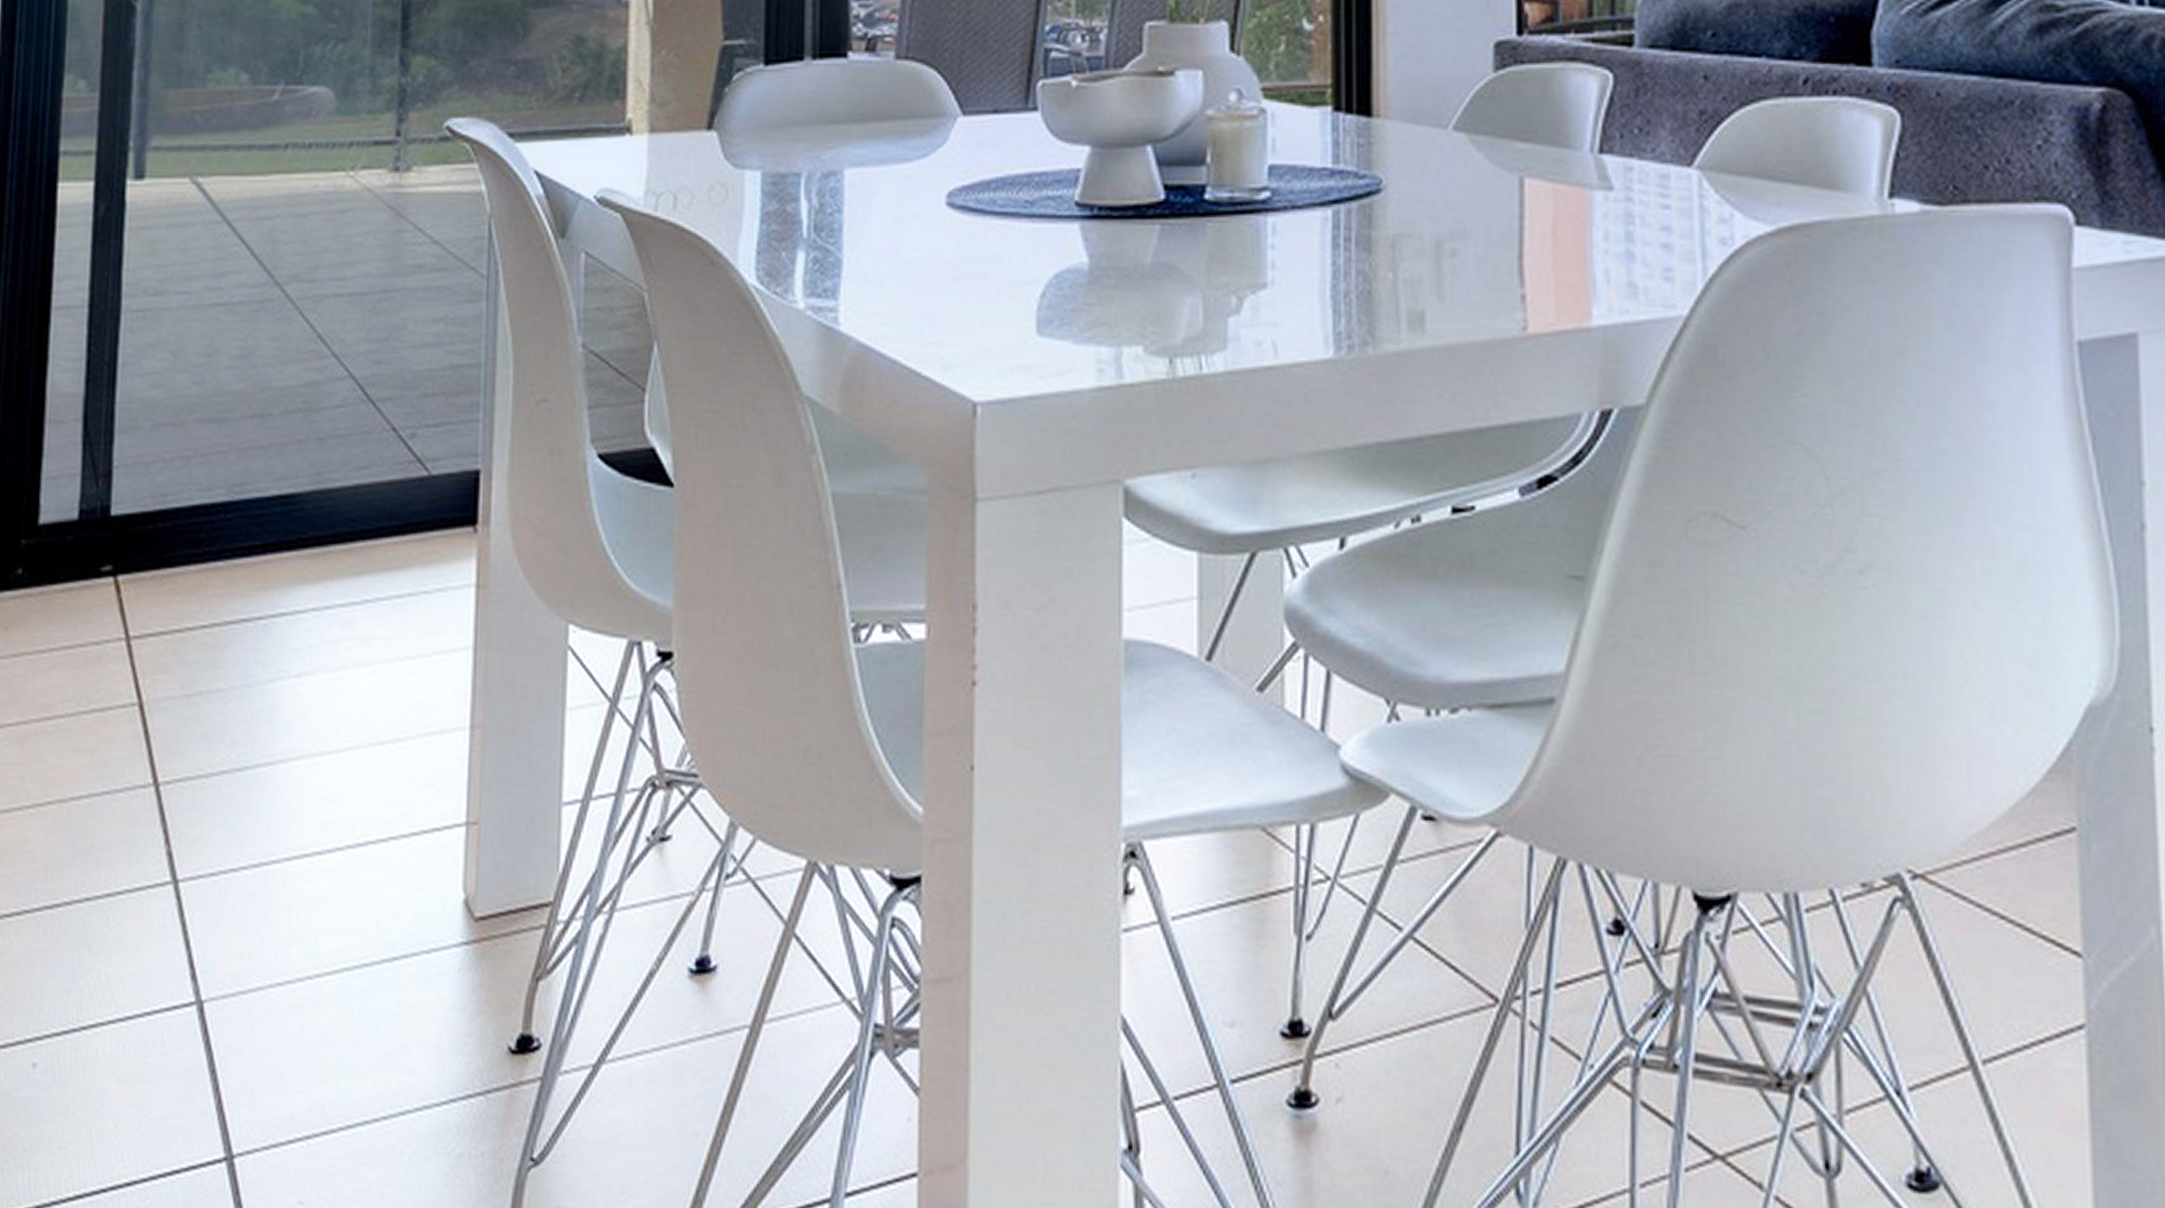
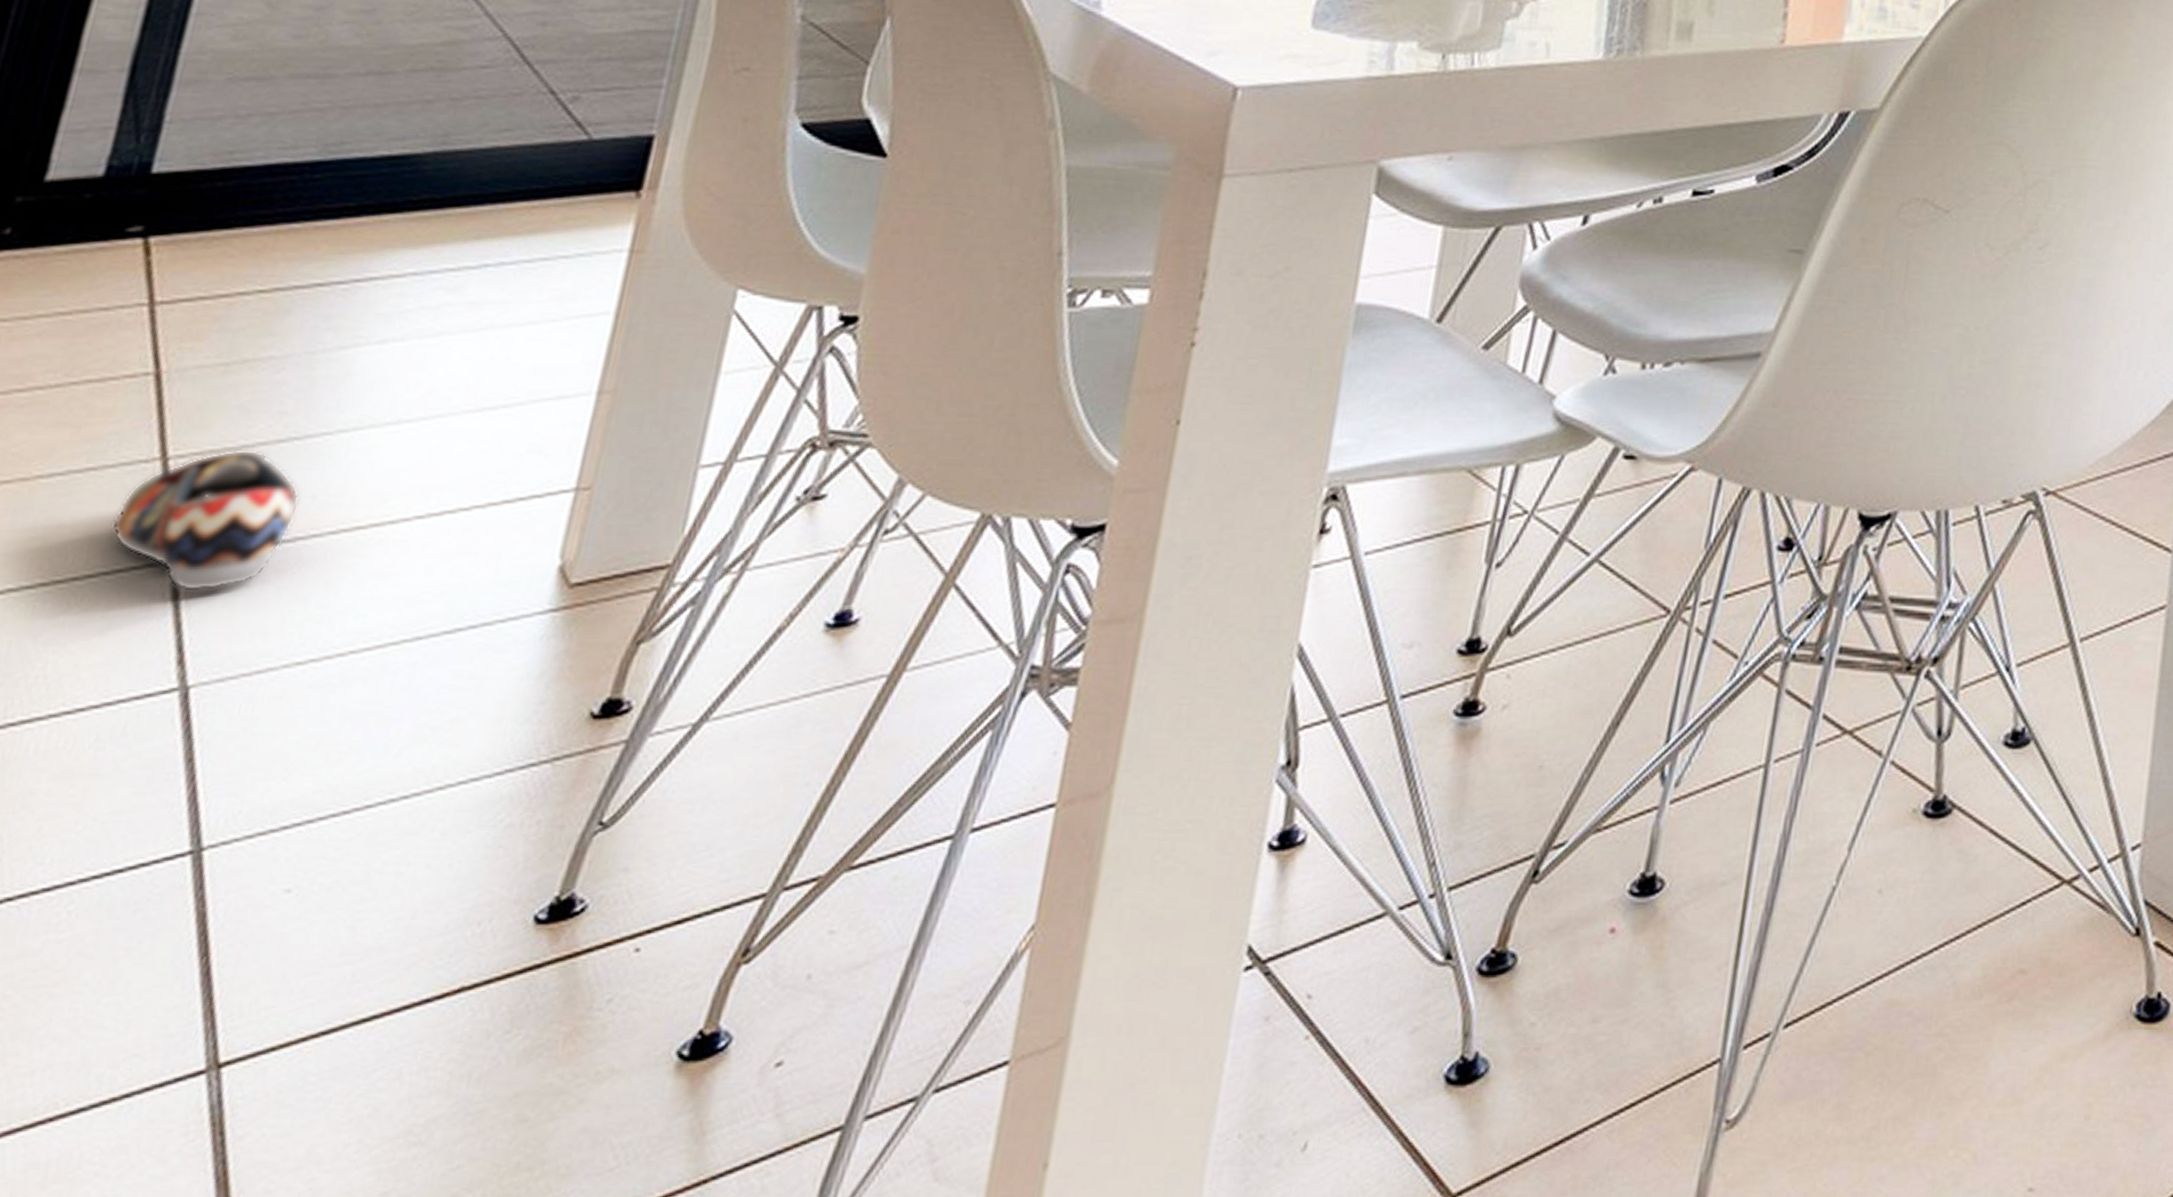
shoe: none [127,777,258,911] -> present [110,449,300,592]

